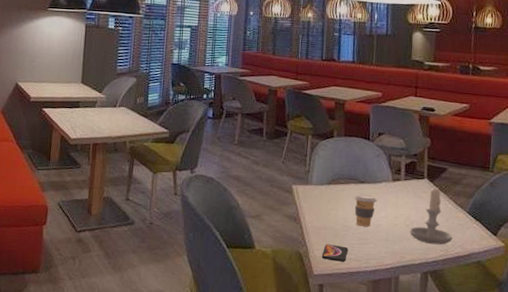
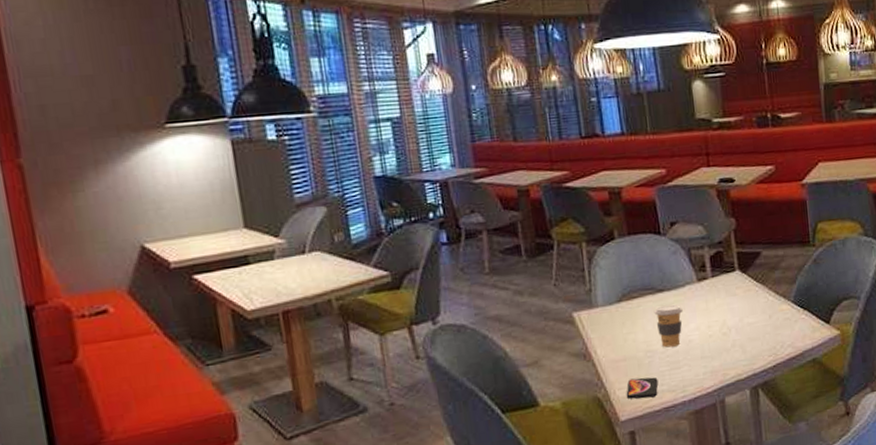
candle: present [410,186,452,245] -> none [728,276,780,351]

